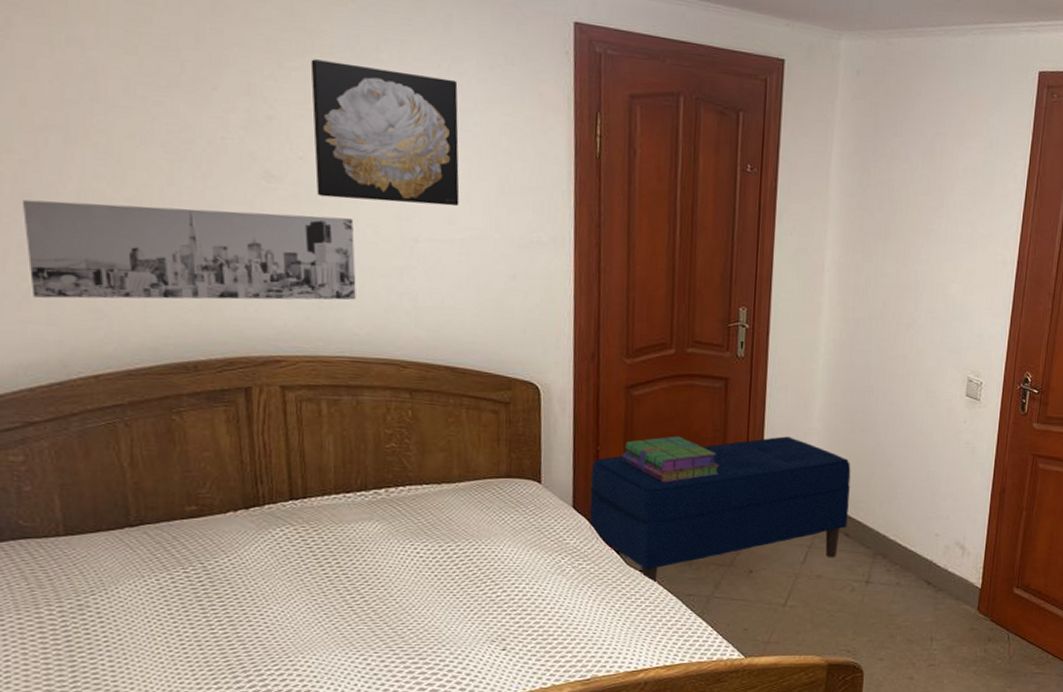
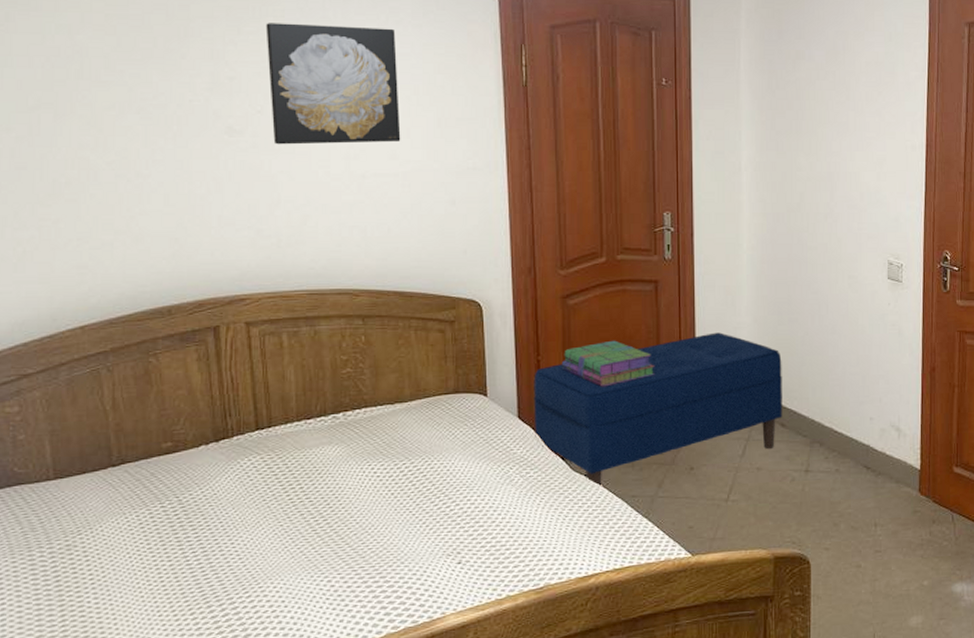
wall art: present [22,199,356,300] -> none [18,162,311,259]

